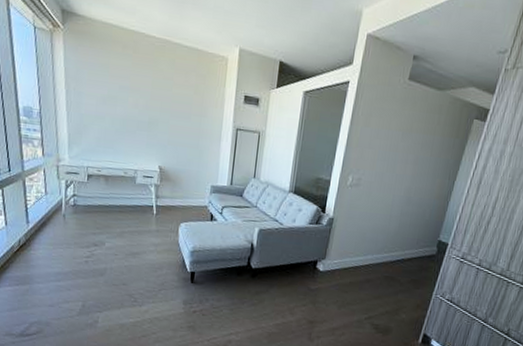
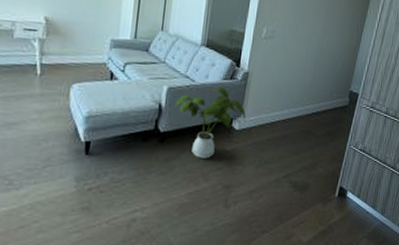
house plant: none [264,230,330,295] -> present [173,87,246,159]

